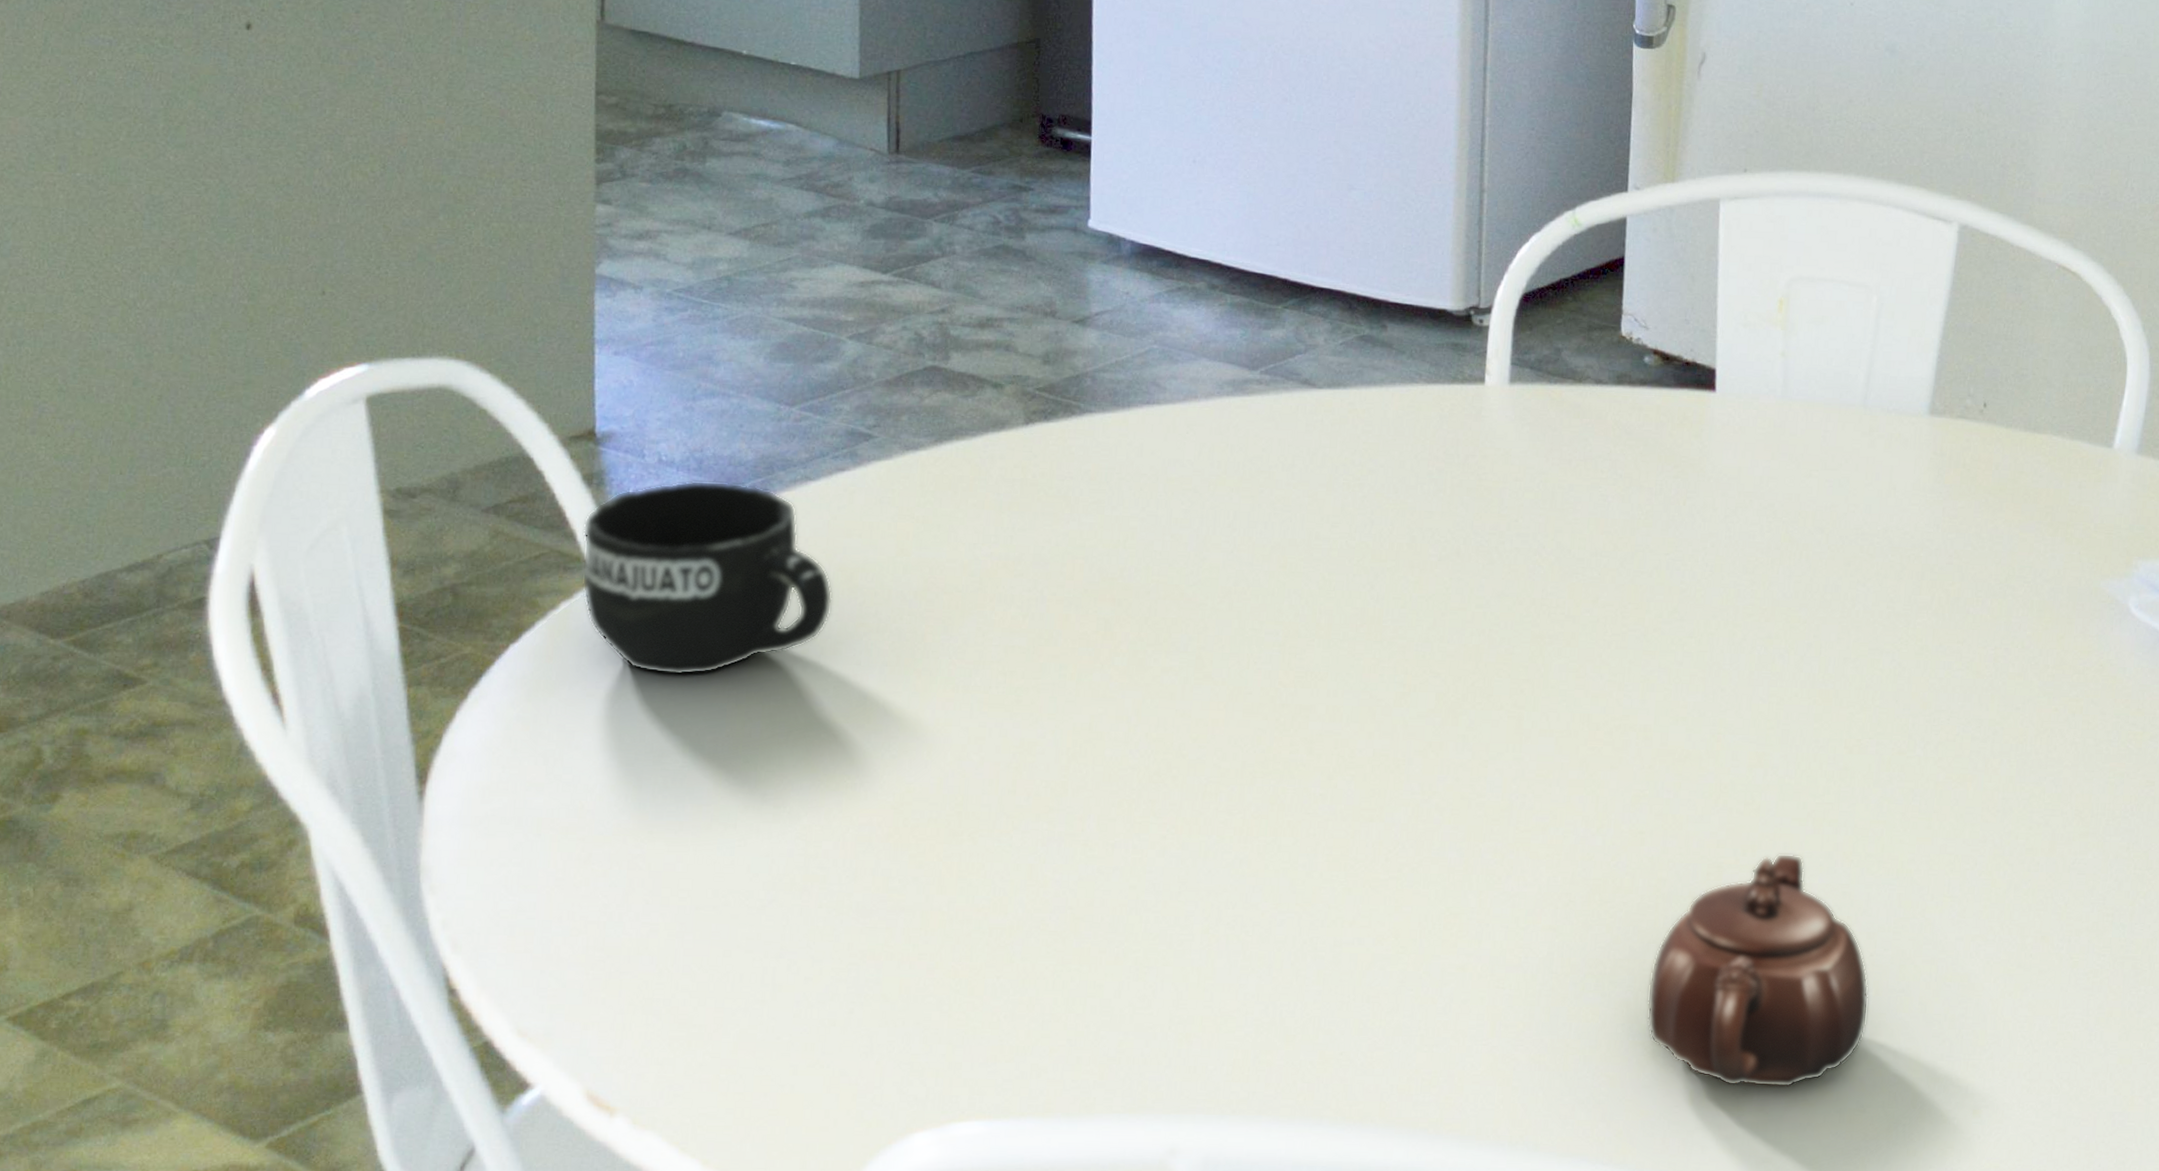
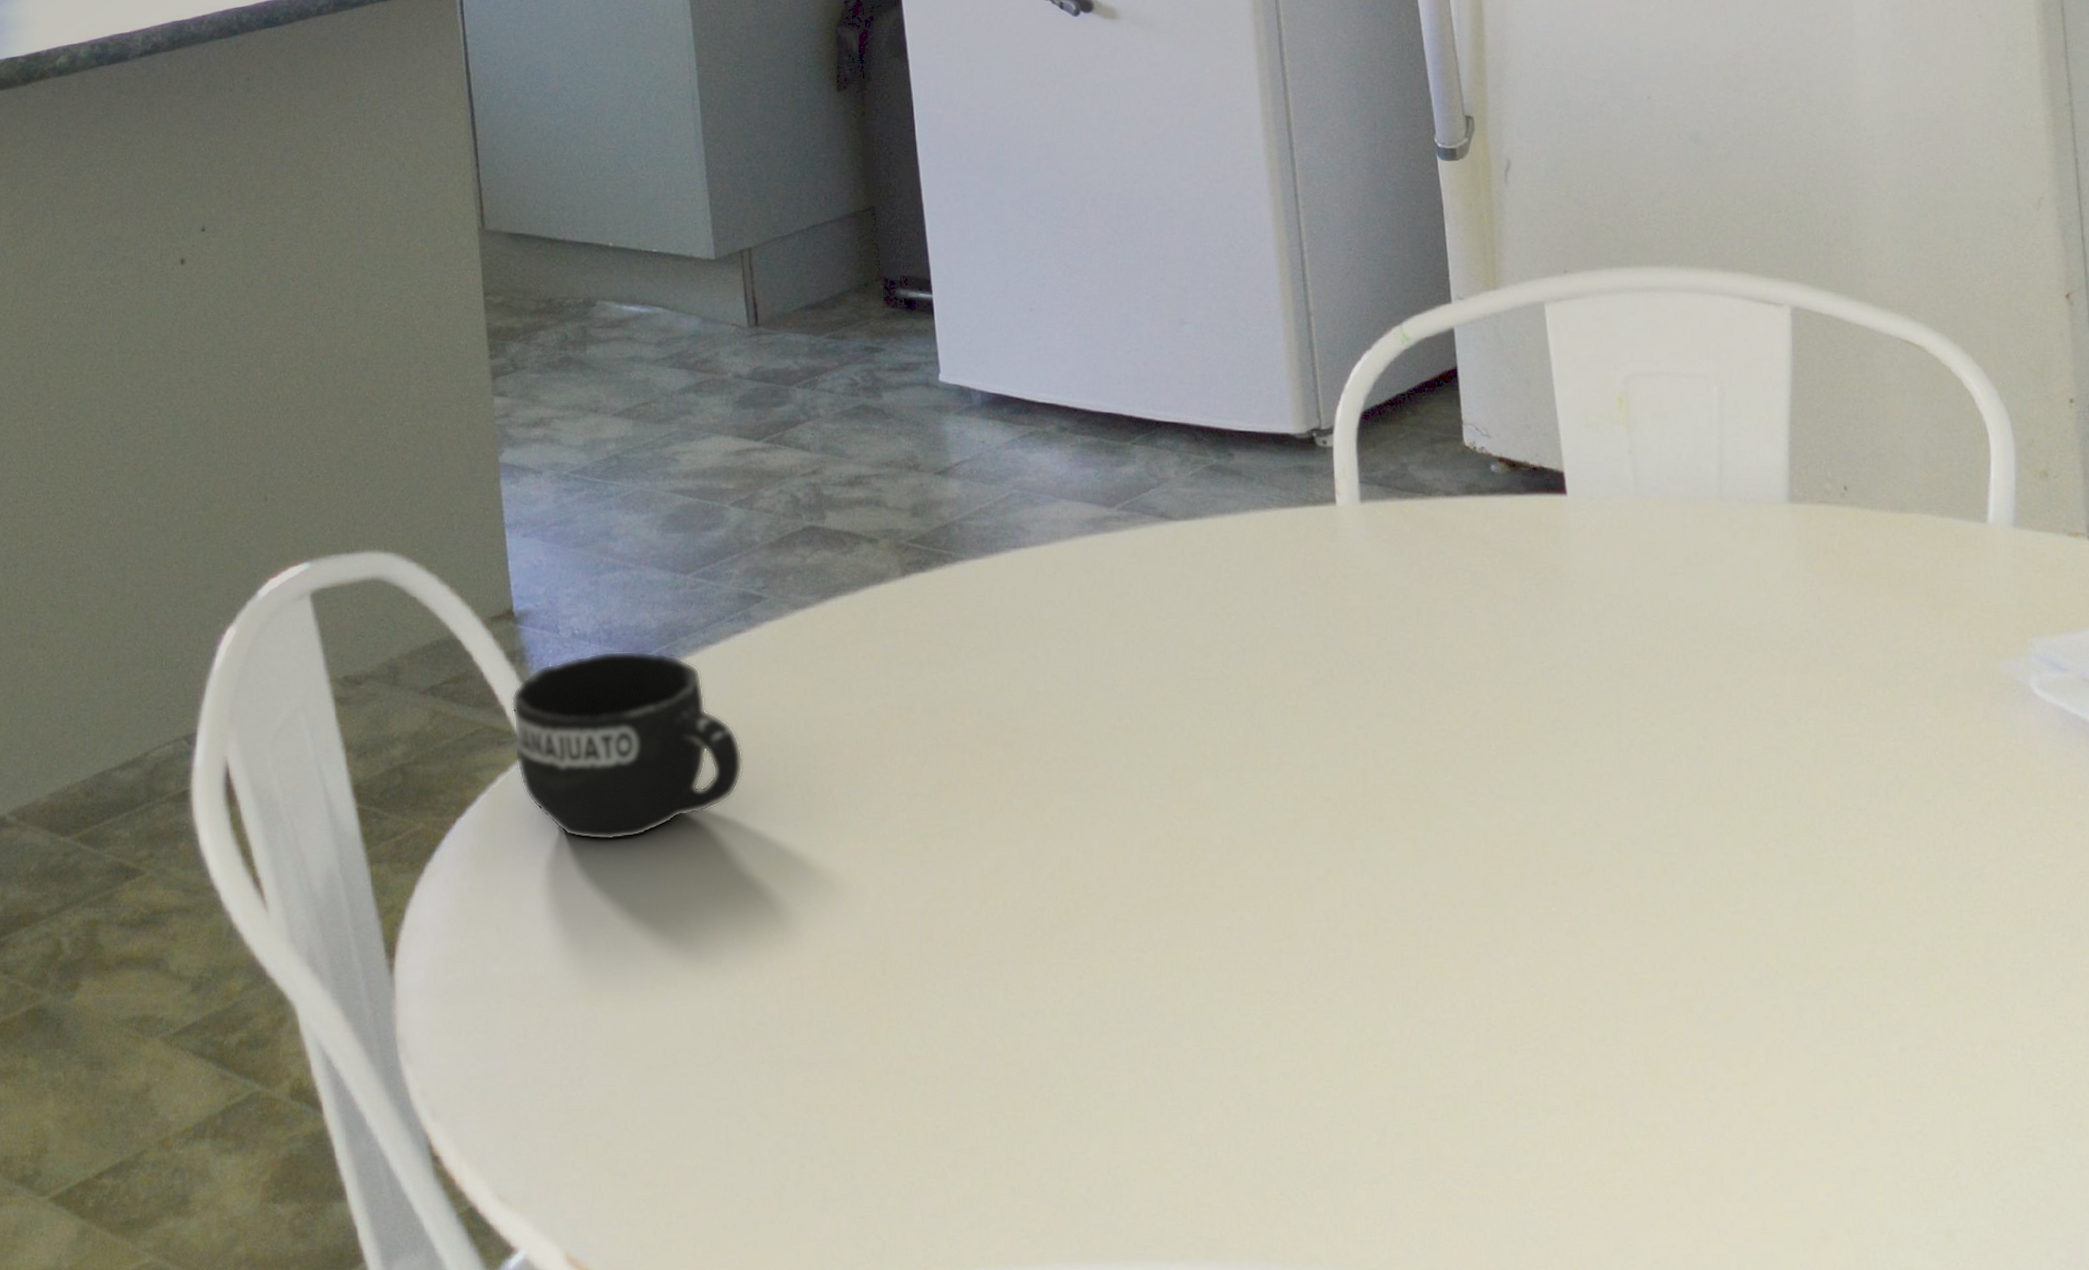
teapot: present [1647,853,1869,1088] -> none [1583,966,1819,1217]

